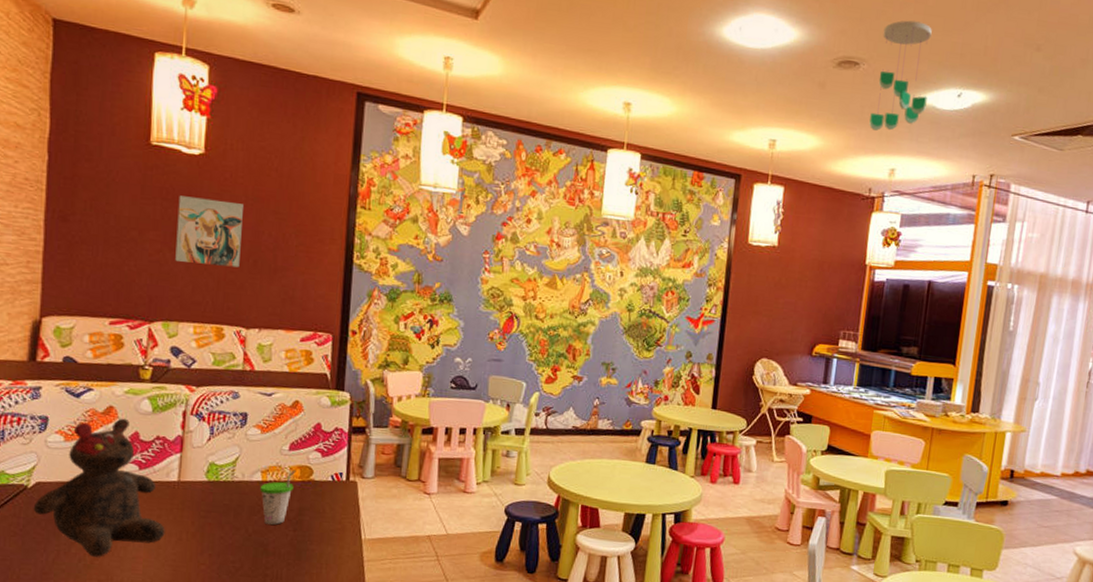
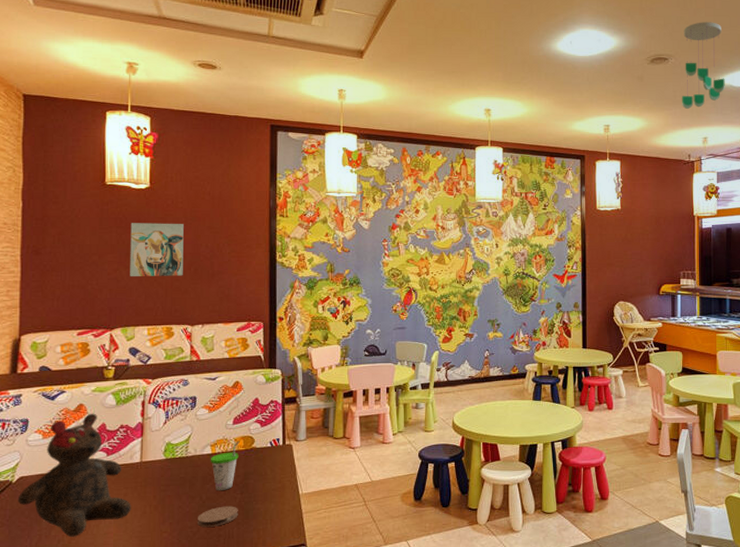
coaster: none [241,542,289,565] -> present [198,506,238,527]

